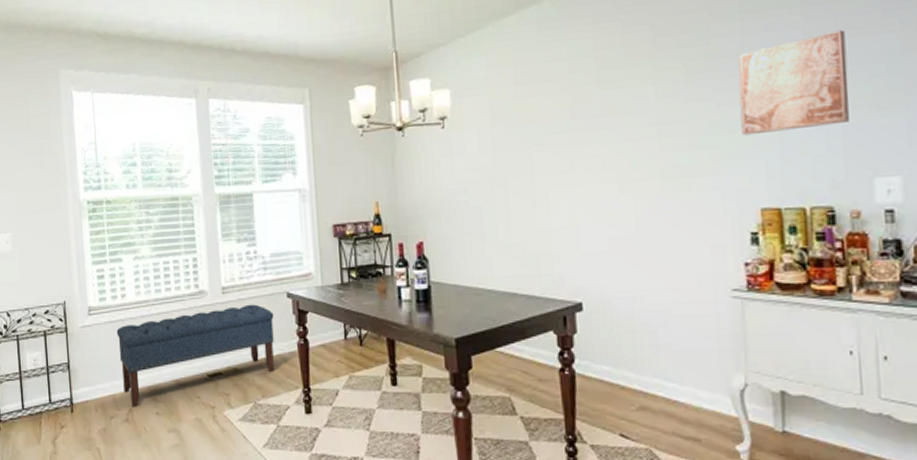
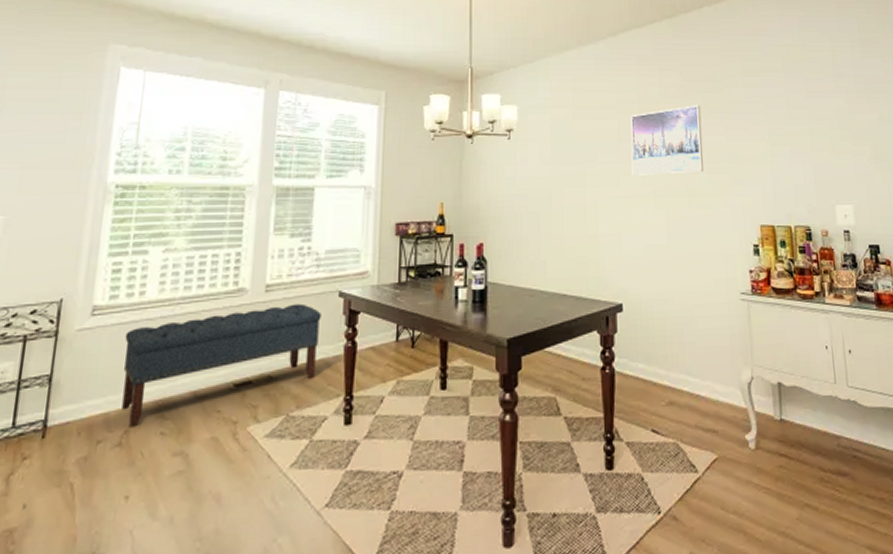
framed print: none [586,64,683,158] -> present [630,105,703,175]
wall art: present [738,29,850,136] -> none [742,92,818,166]

